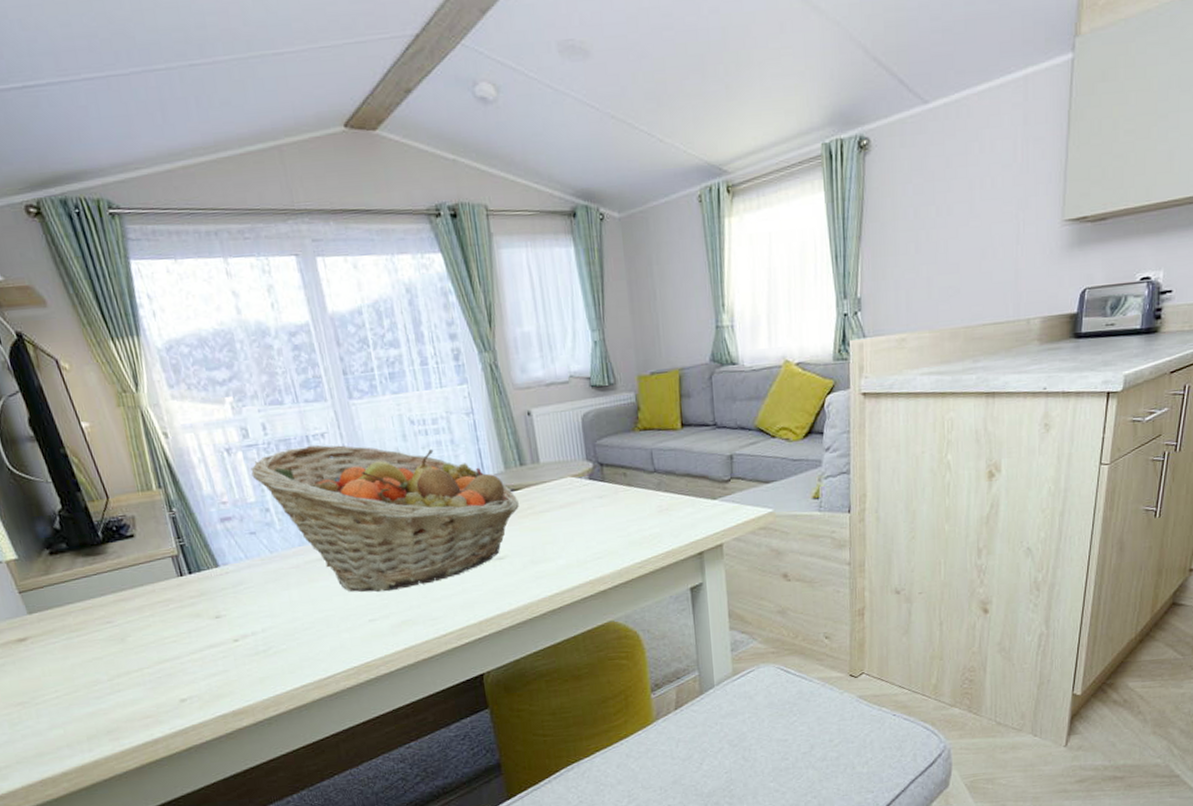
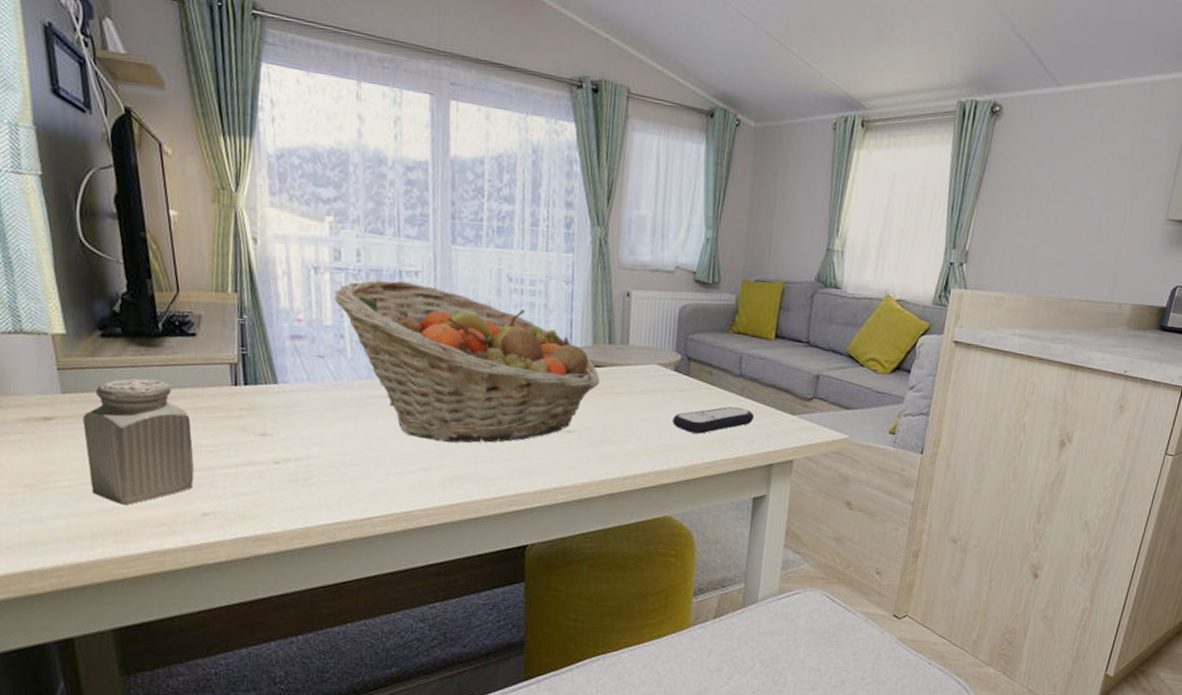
salt shaker: none [53,584,166,706] -> present [83,378,195,506]
remote control: none [597,503,676,537] -> present [672,406,755,434]

